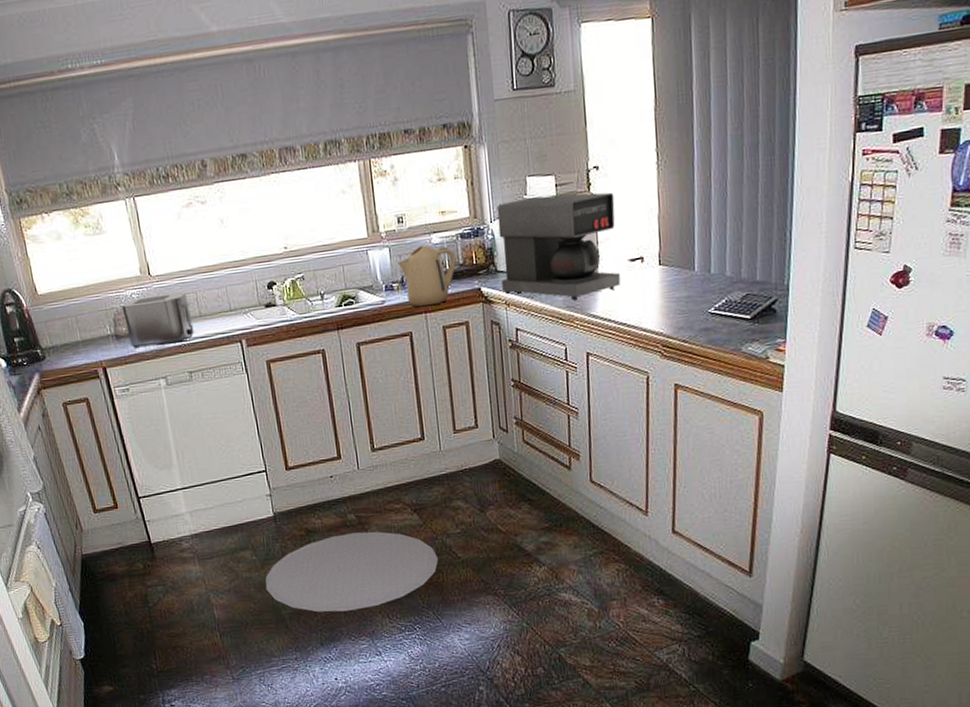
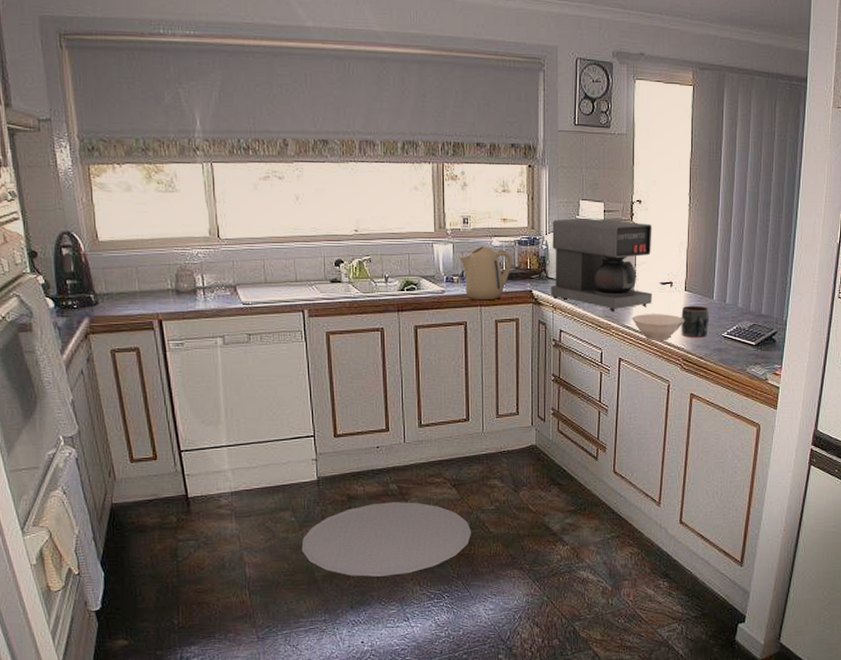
toaster: present [121,292,195,349] -> none [185,257,258,306]
bowl: none [598,295,661,329] -> present [632,314,685,341]
mug: none [656,280,692,321] -> present [681,305,710,339]

